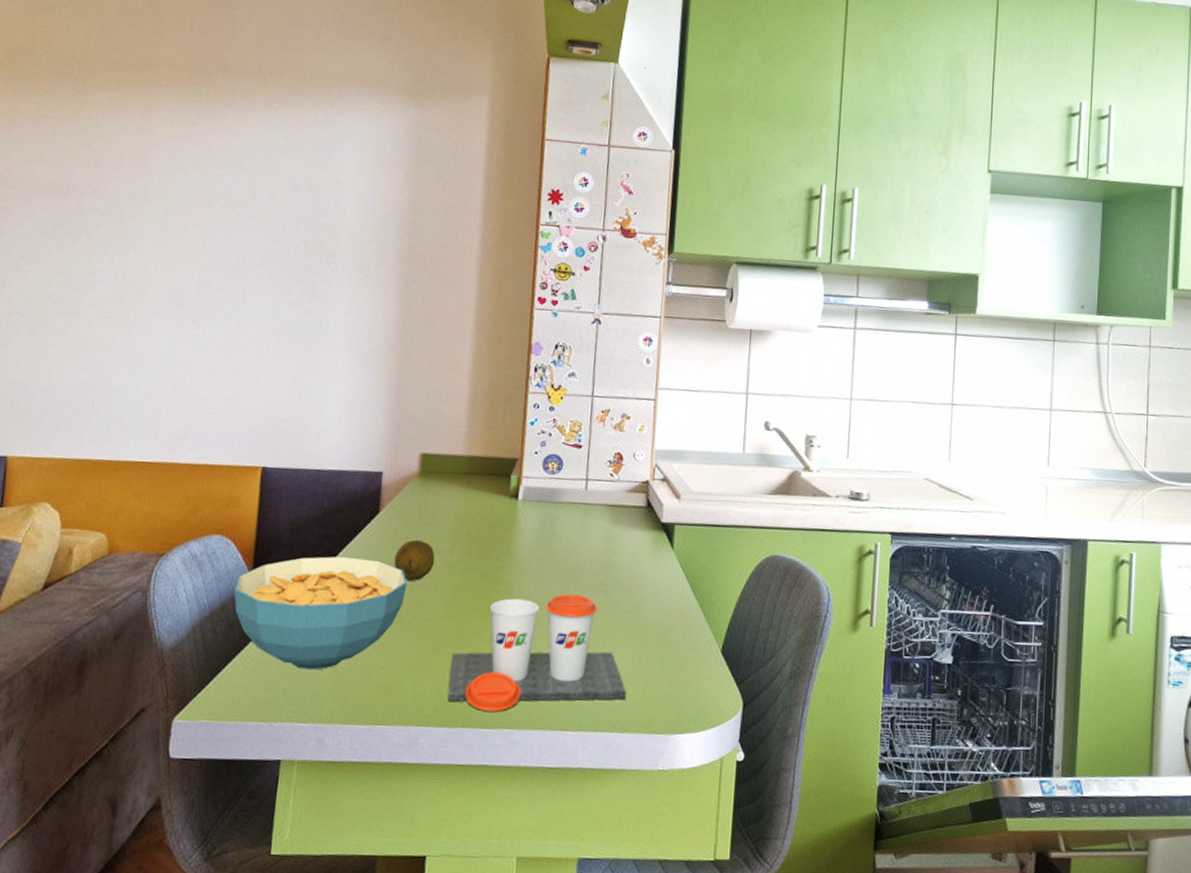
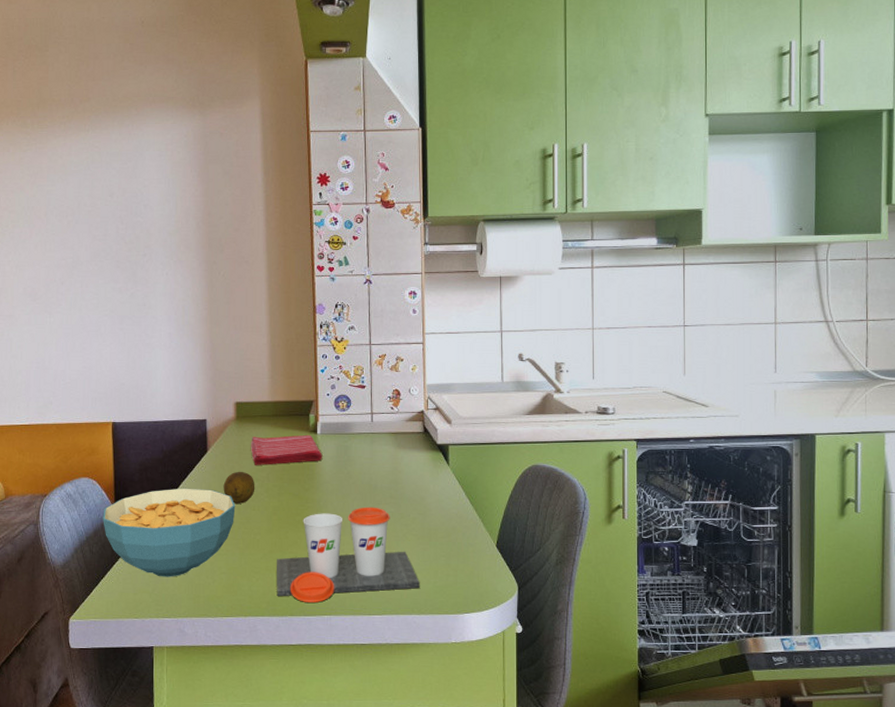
dish towel: none [434,497,523,535] -> present [251,434,323,465]

